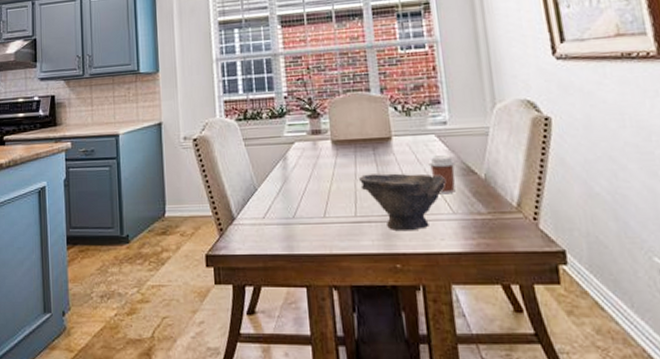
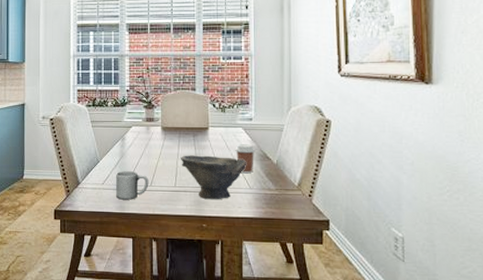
mug: none [279,199,322,237] -> present [116,171,149,200]

